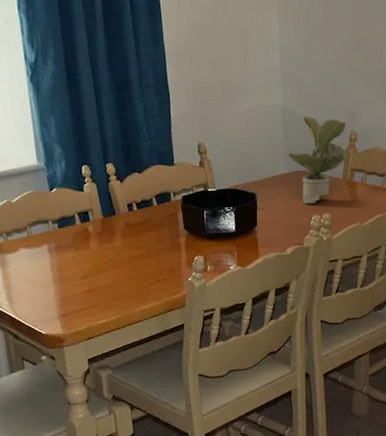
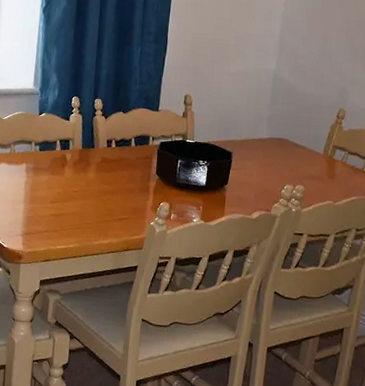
potted plant: present [287,115,347,204] -> none [270,84,337,174]

